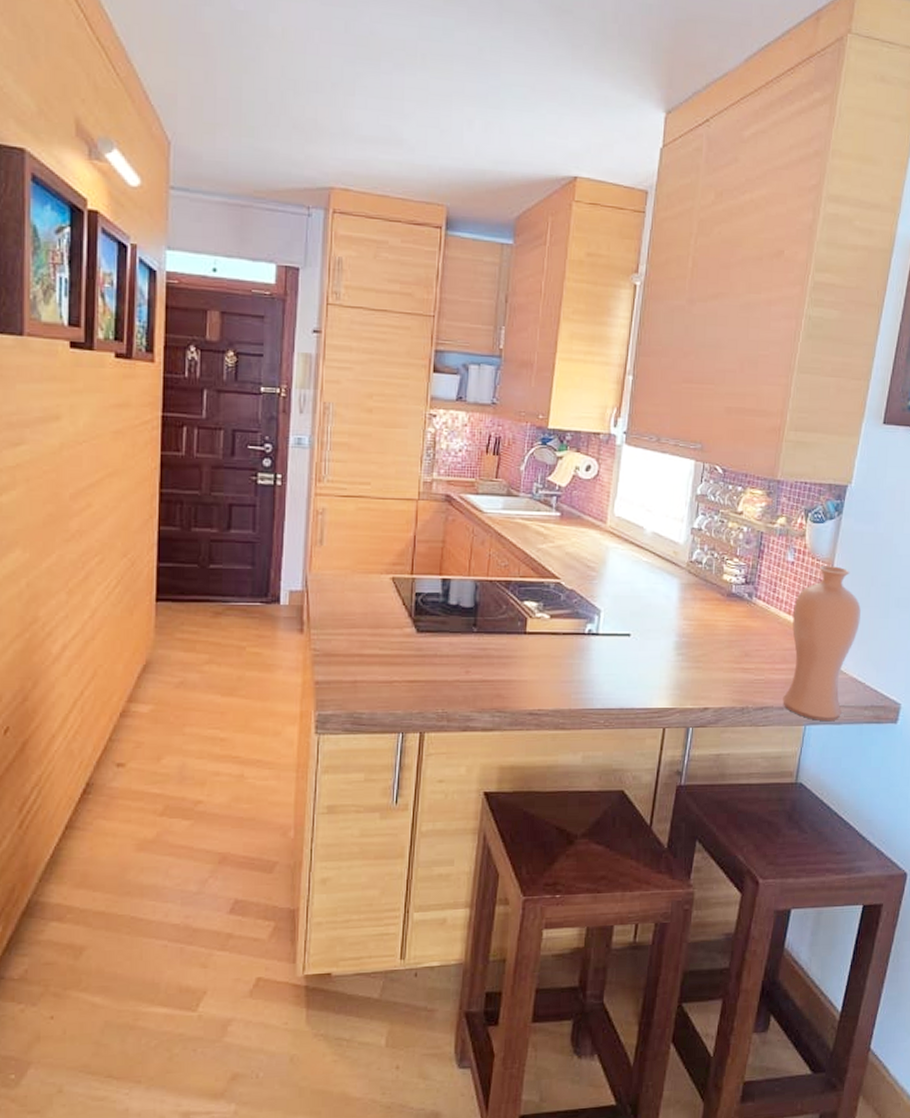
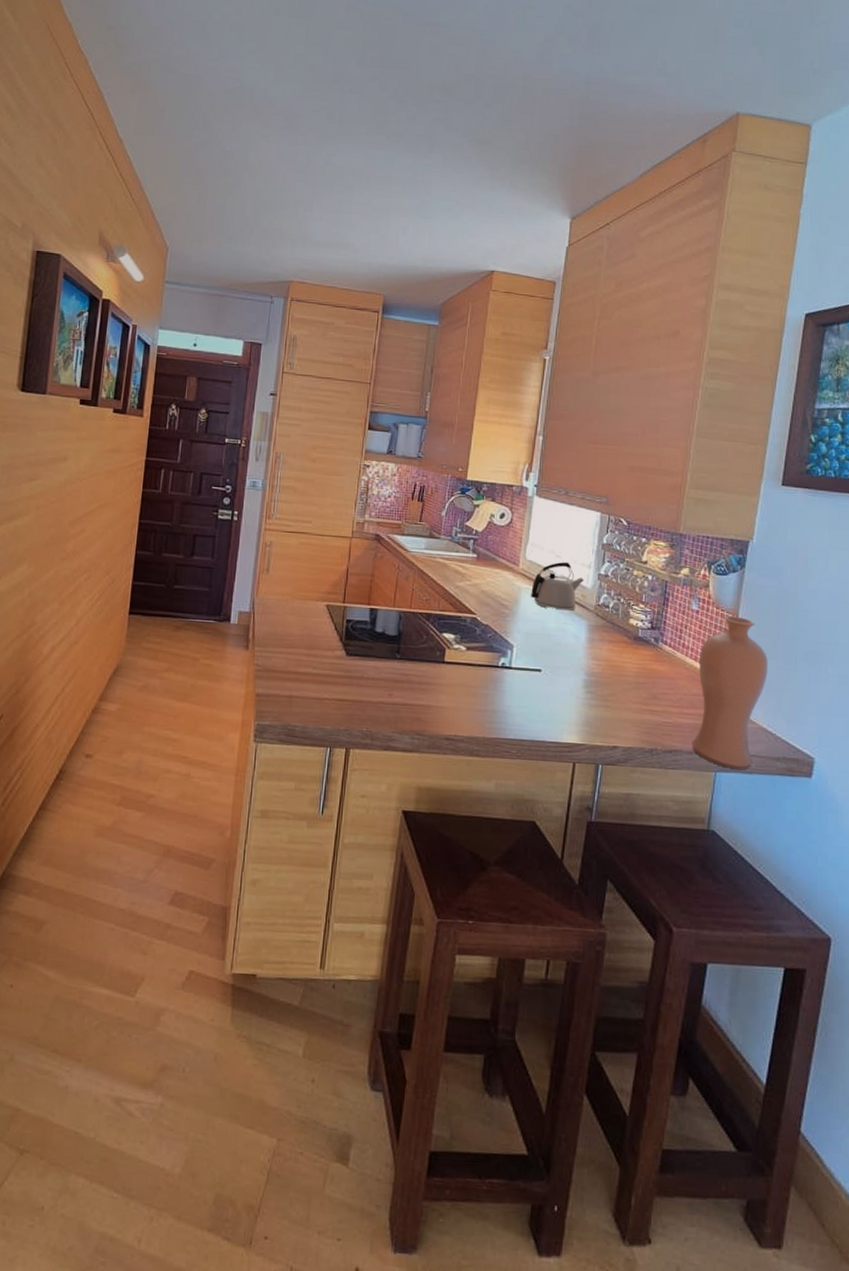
kettle: none [619,517,677,569] -> present [531,562,585,611]

